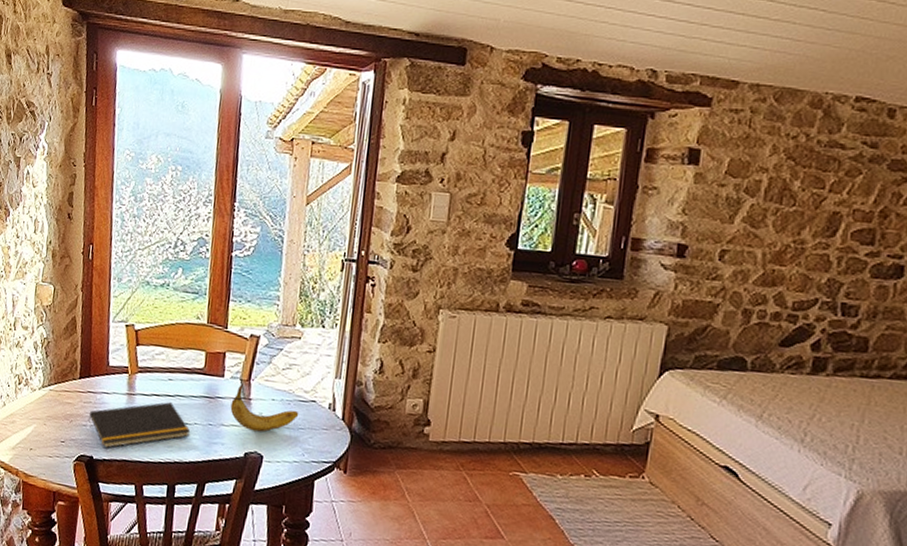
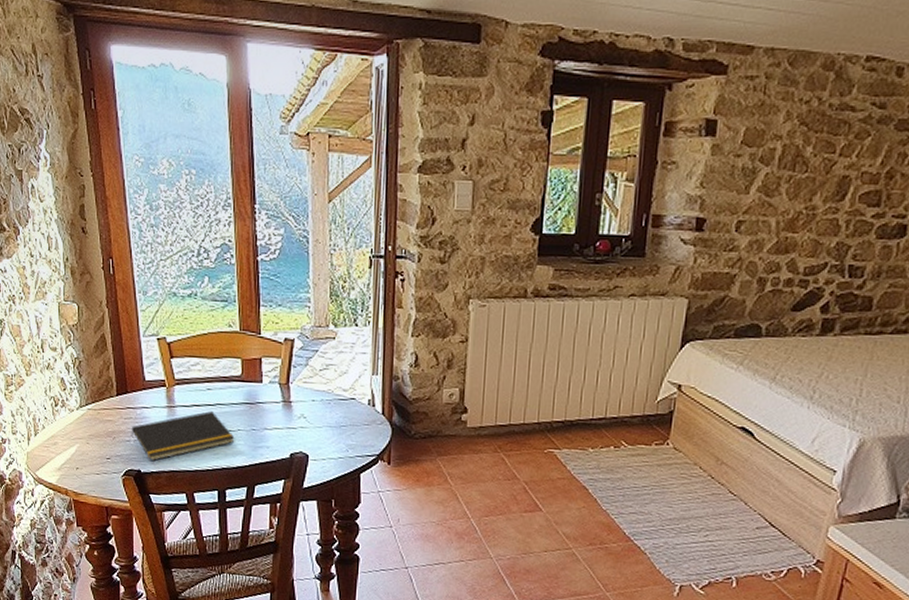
fruit: present [230,384,299,432] -> none [272,387,340,433]

